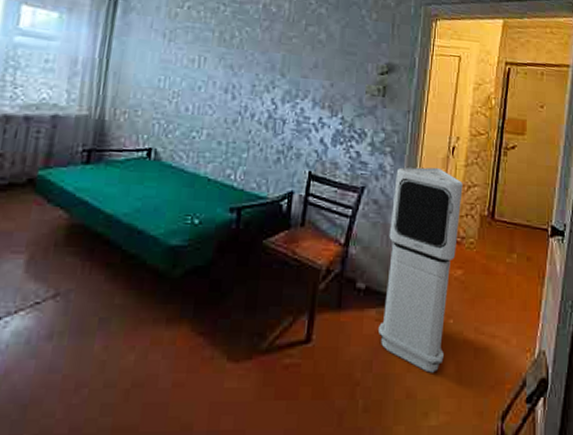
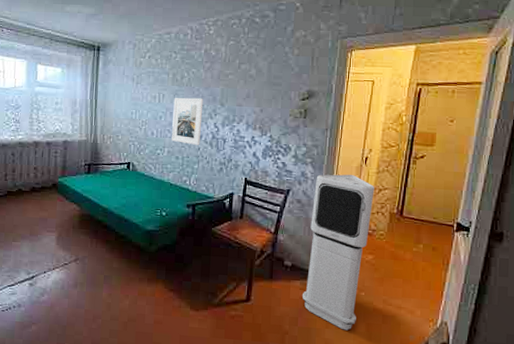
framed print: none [213,63,259,127] -> present [172,97,203,145]

